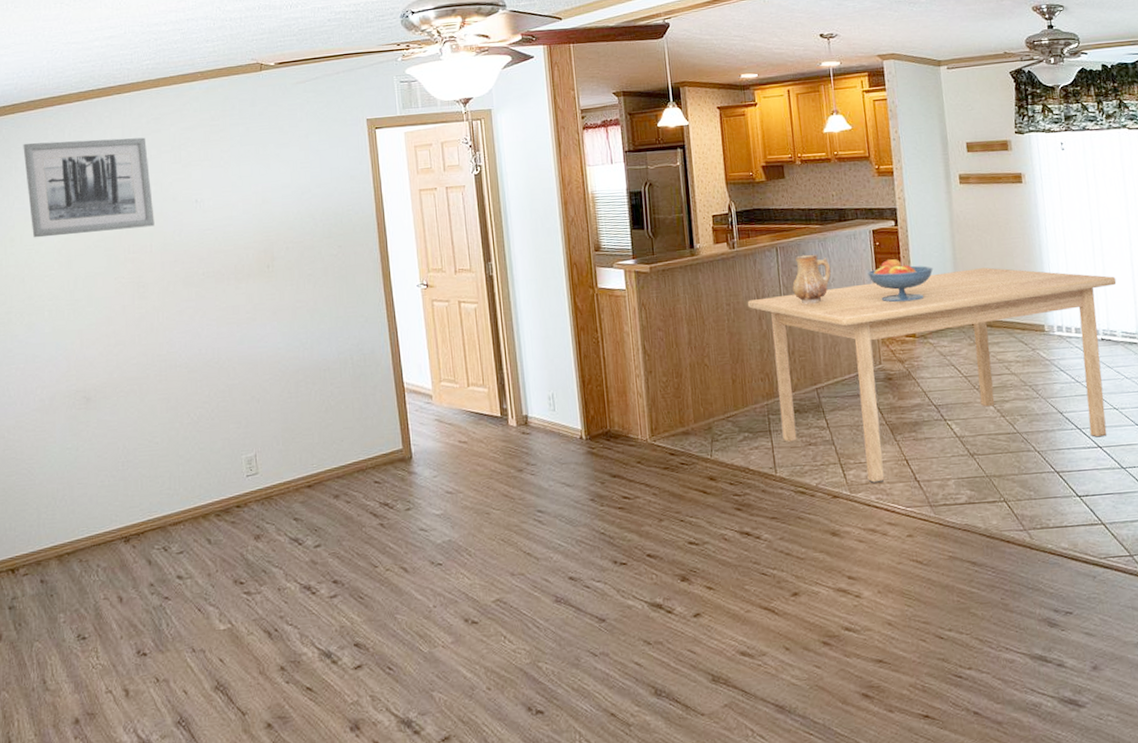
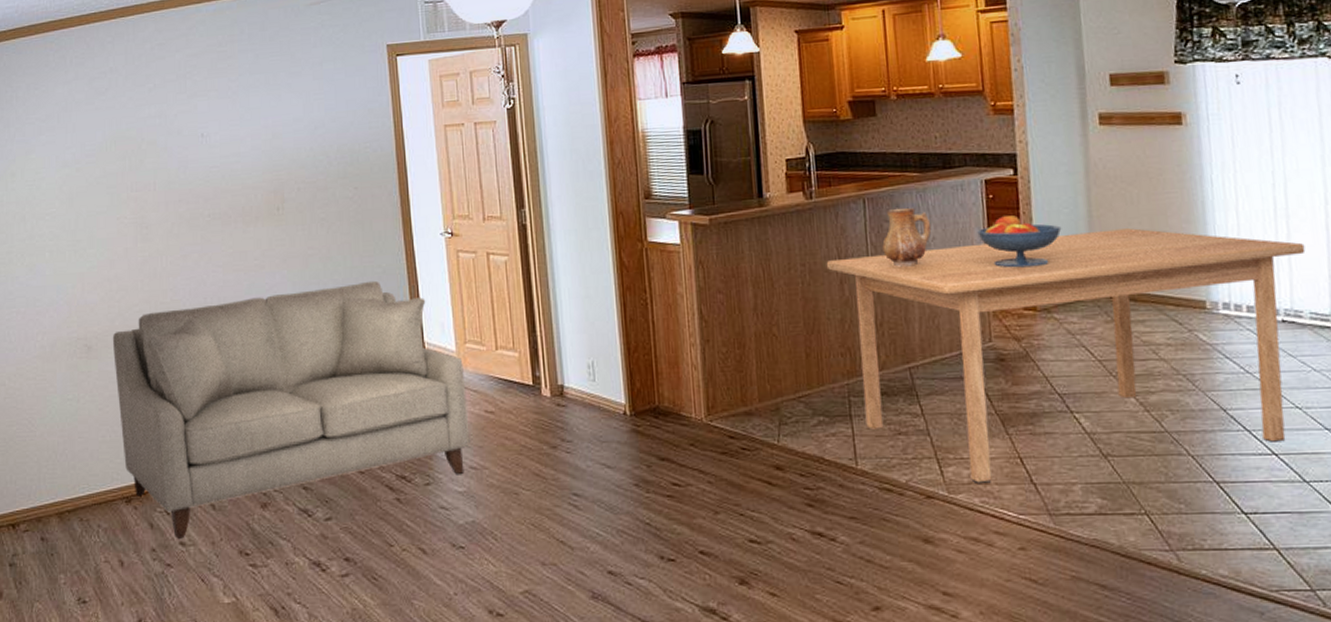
wall art: present [23,137,155,238] -> none [24,65,158,173]
sofa: none [110,328,446,573] -> present [112,280,470,539]

